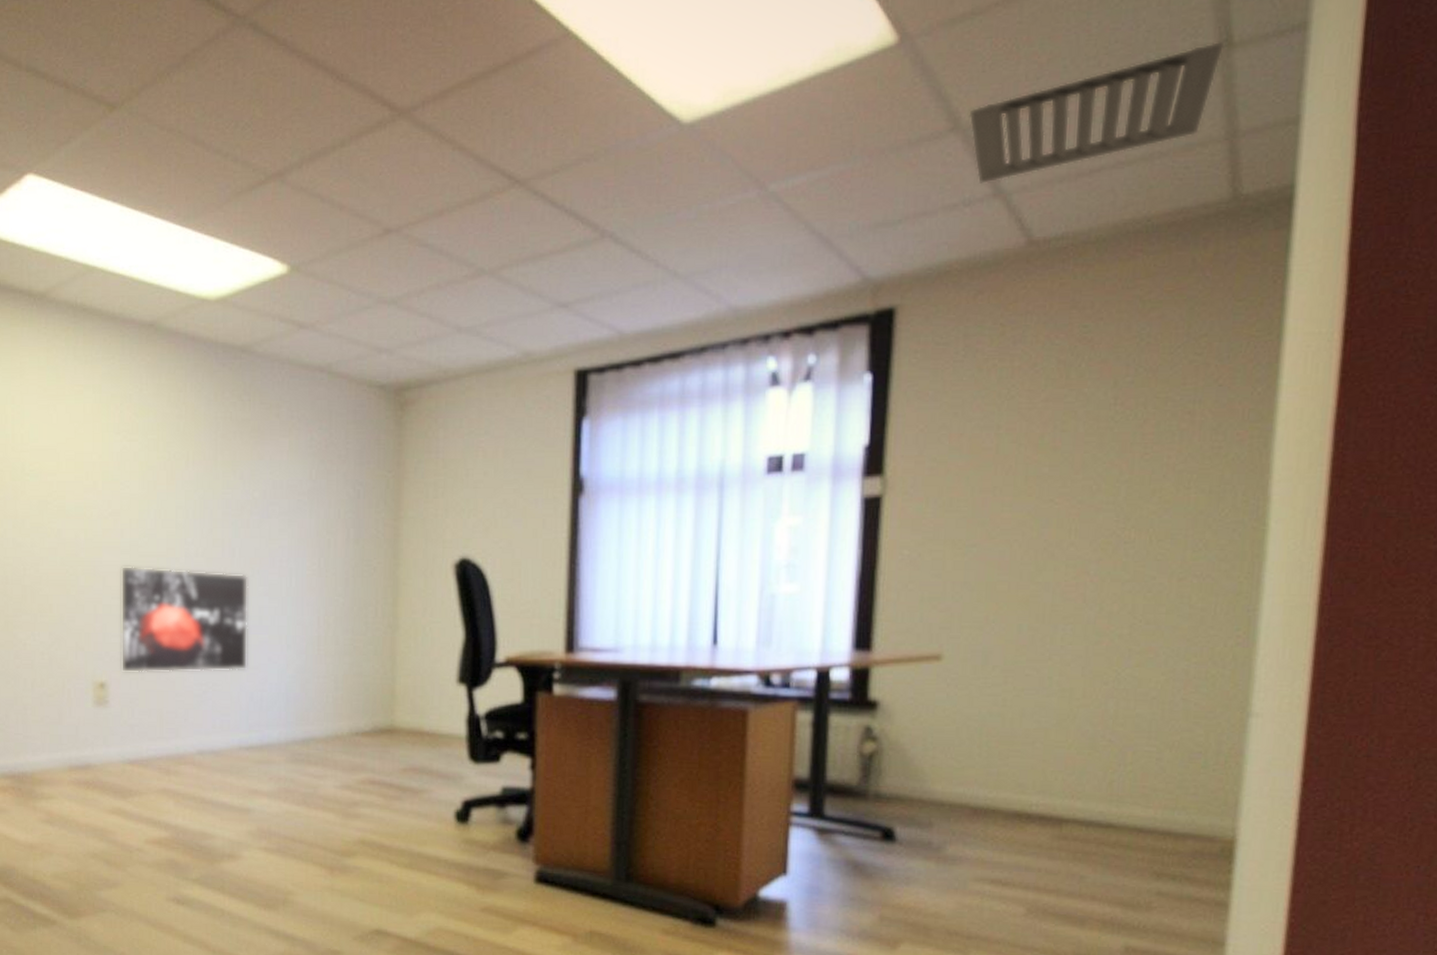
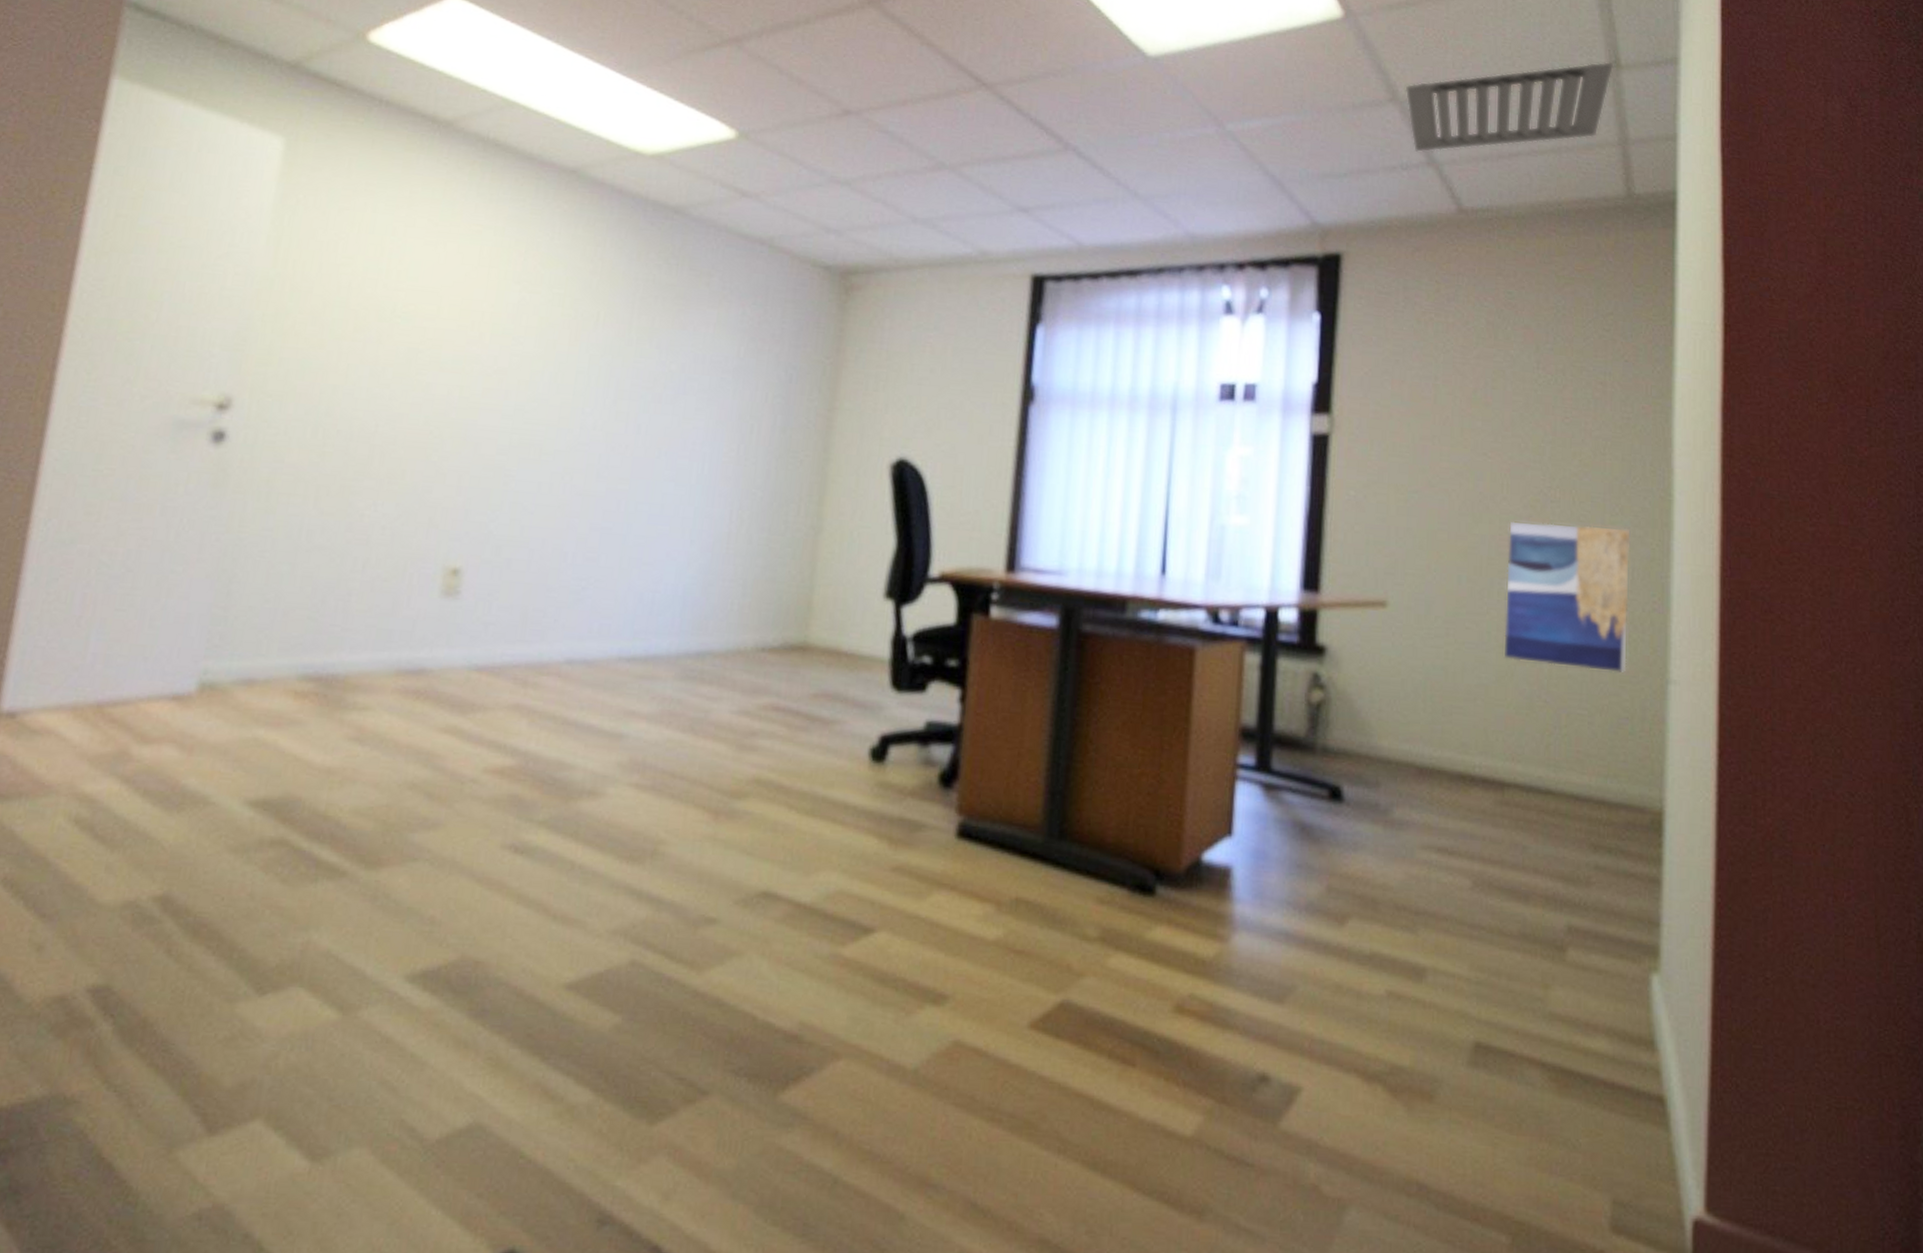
wall art: present [120,565,249,673] -> none [482,432,653,566]
wall art: none [1067,563,1215,708] -> present [1504,521,1631,673]

